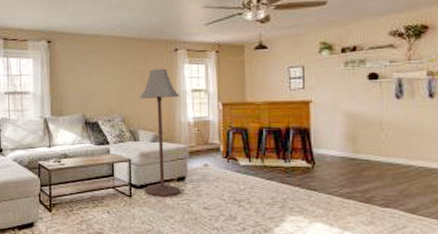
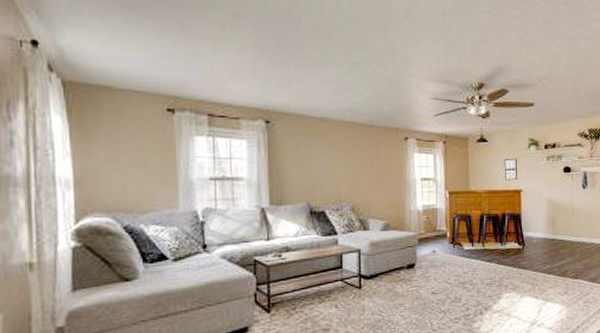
floor lamp: present [140,68,180,197] -> none [370,156,410,286]

